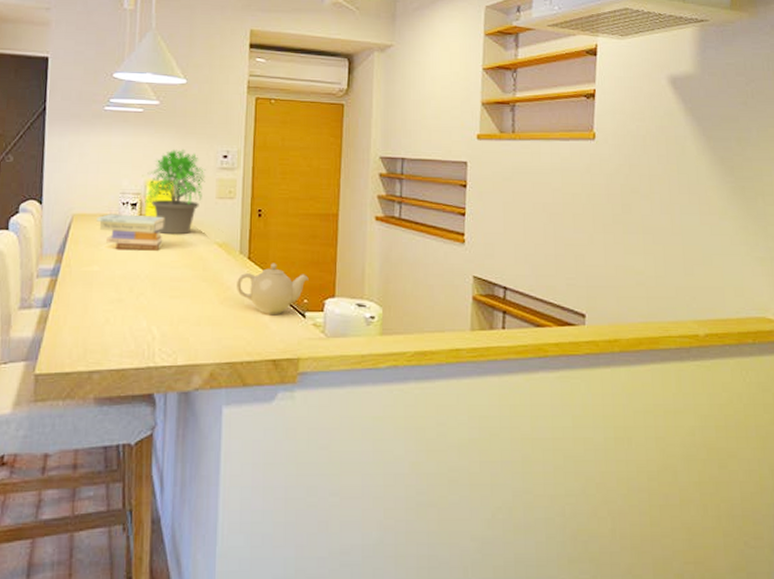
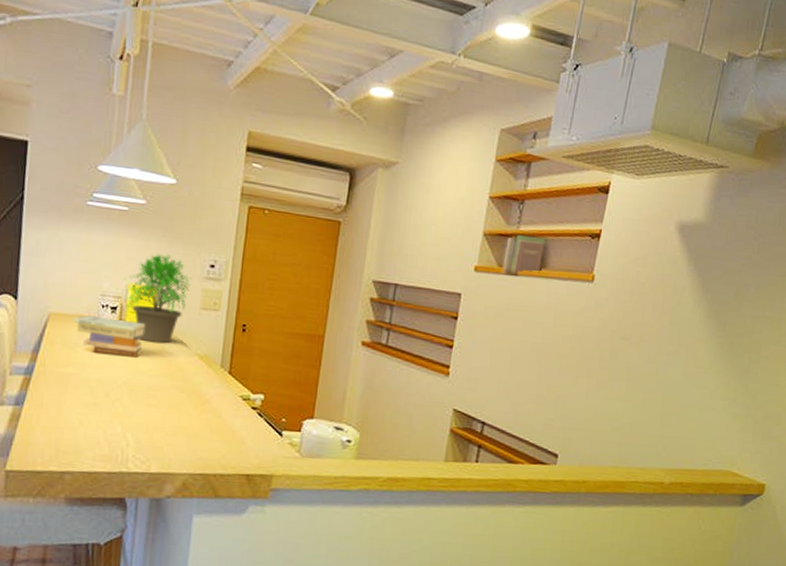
teapot: present [236,263,309,314] -> none [214,379,289,431]
books: none [504,101,543,140] -> present [502,234,546,276]

